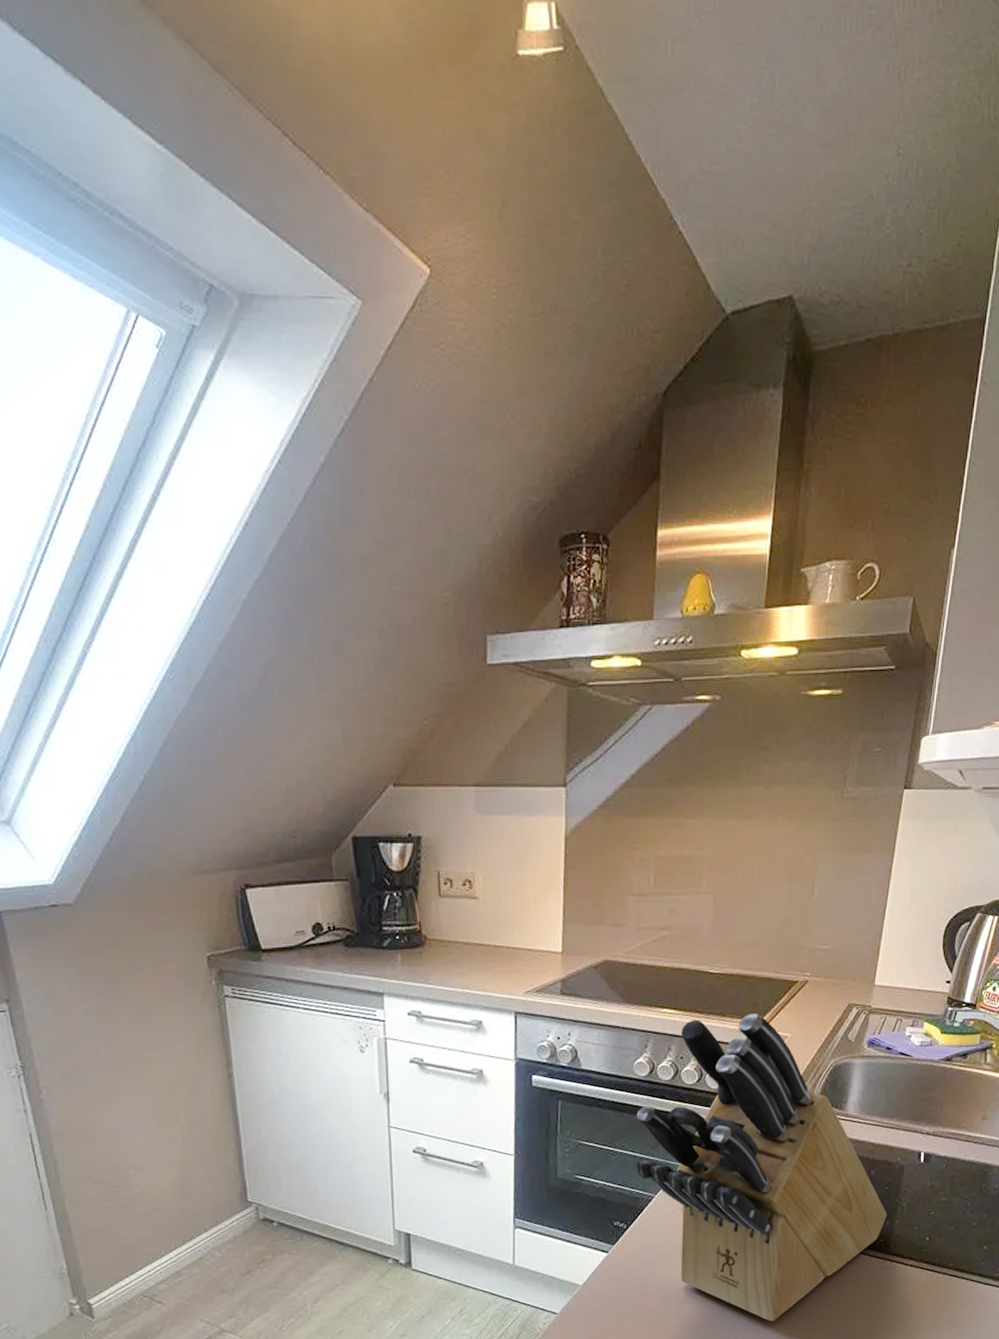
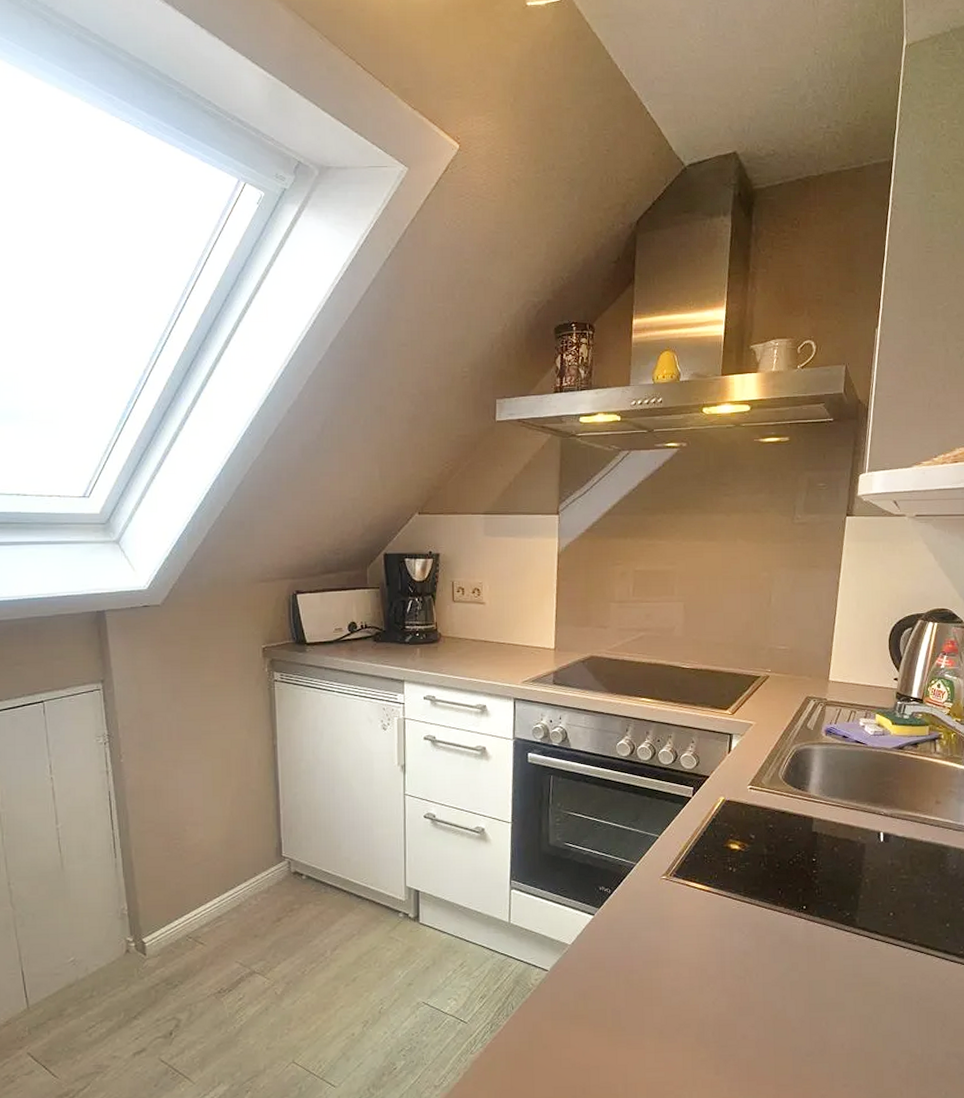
knife block: present [636,1014,887,1322] -> none [619,704,851,988]

